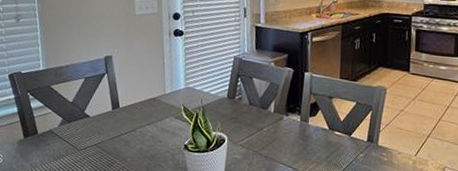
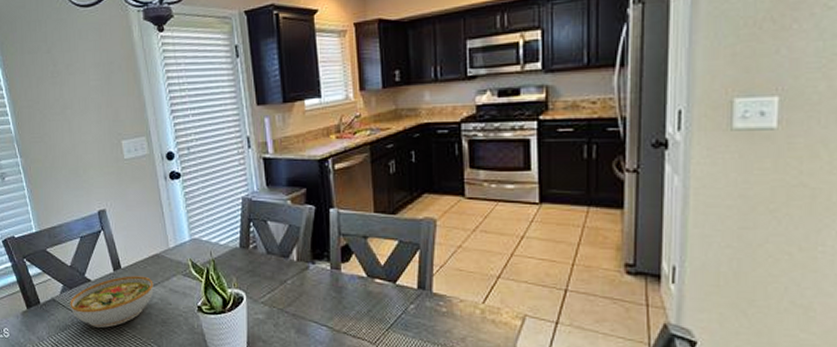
bowl: none [66,114,147,159] -> present [70,275,154,328]

